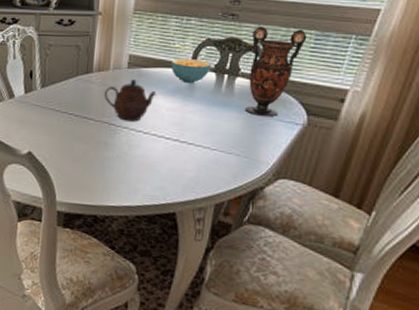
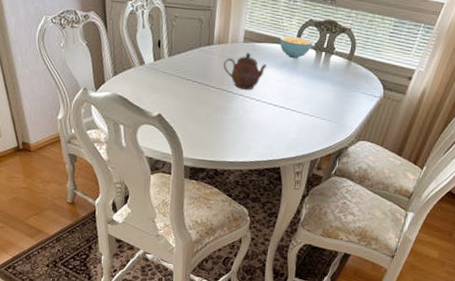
vase: present [245,26,307,117] -> none [337,11,388,90]

